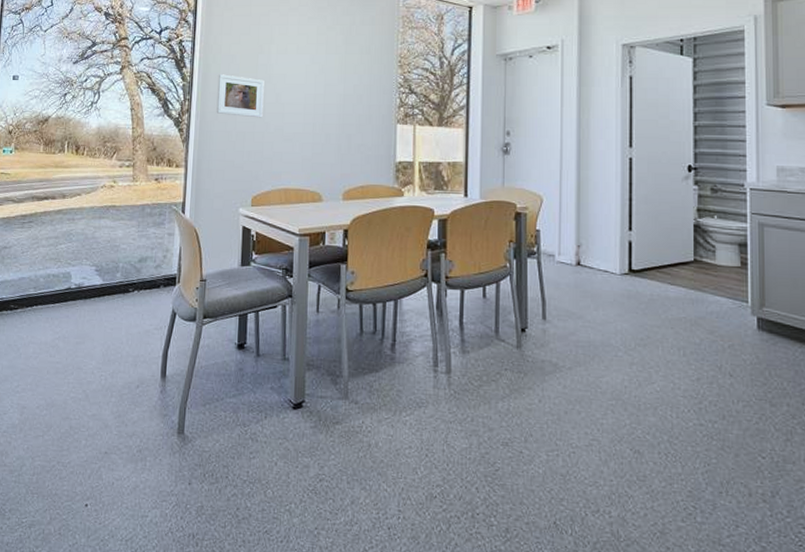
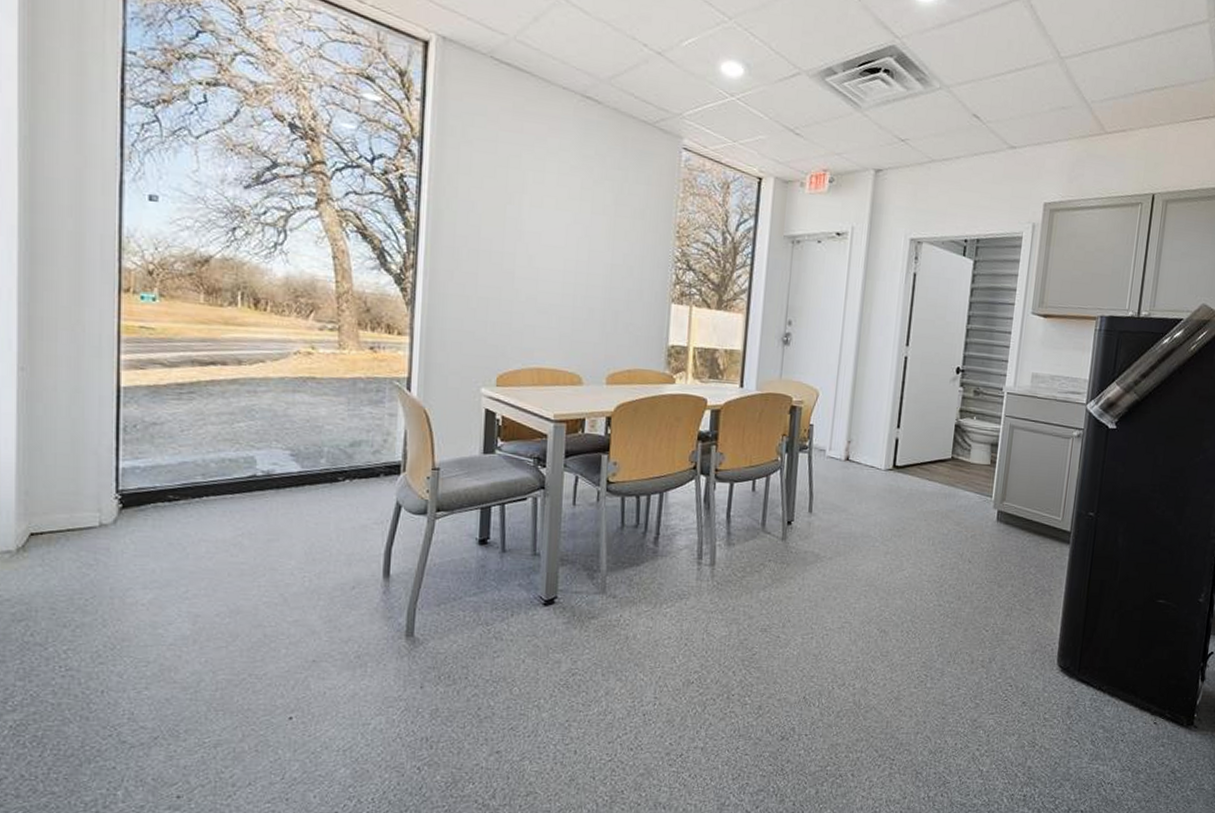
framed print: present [216,74,264,118] -> none [451,224,514,283]

